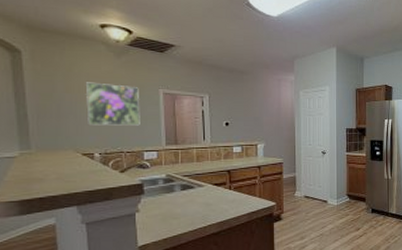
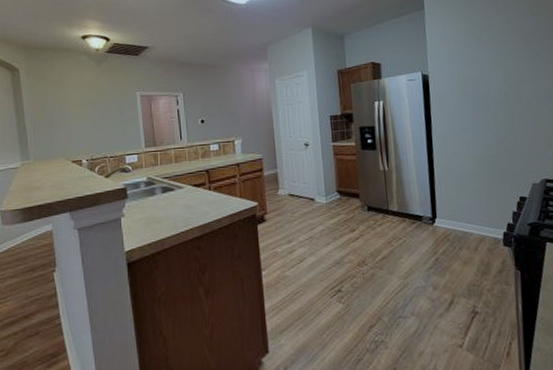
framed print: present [85,82,140,126] -> none [71,91,121,133]

